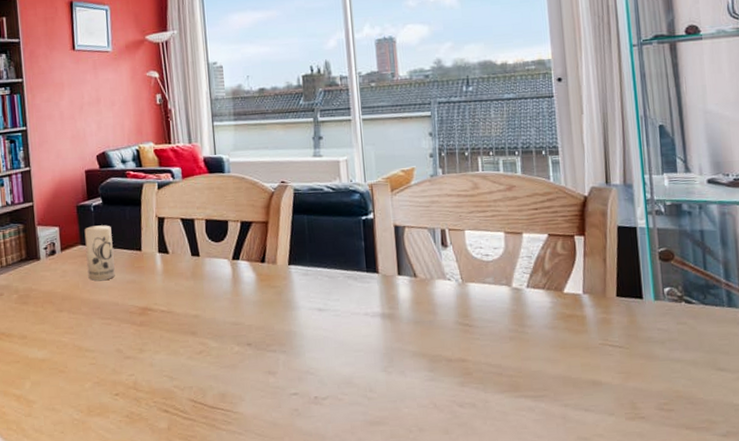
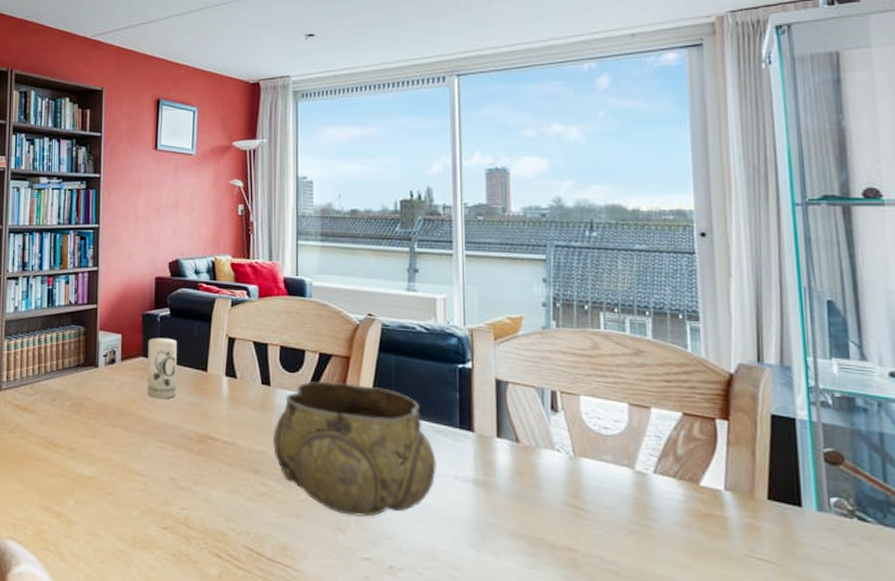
decorative bowl: none [205,245,349,360] -> present [273,381,436,517]

